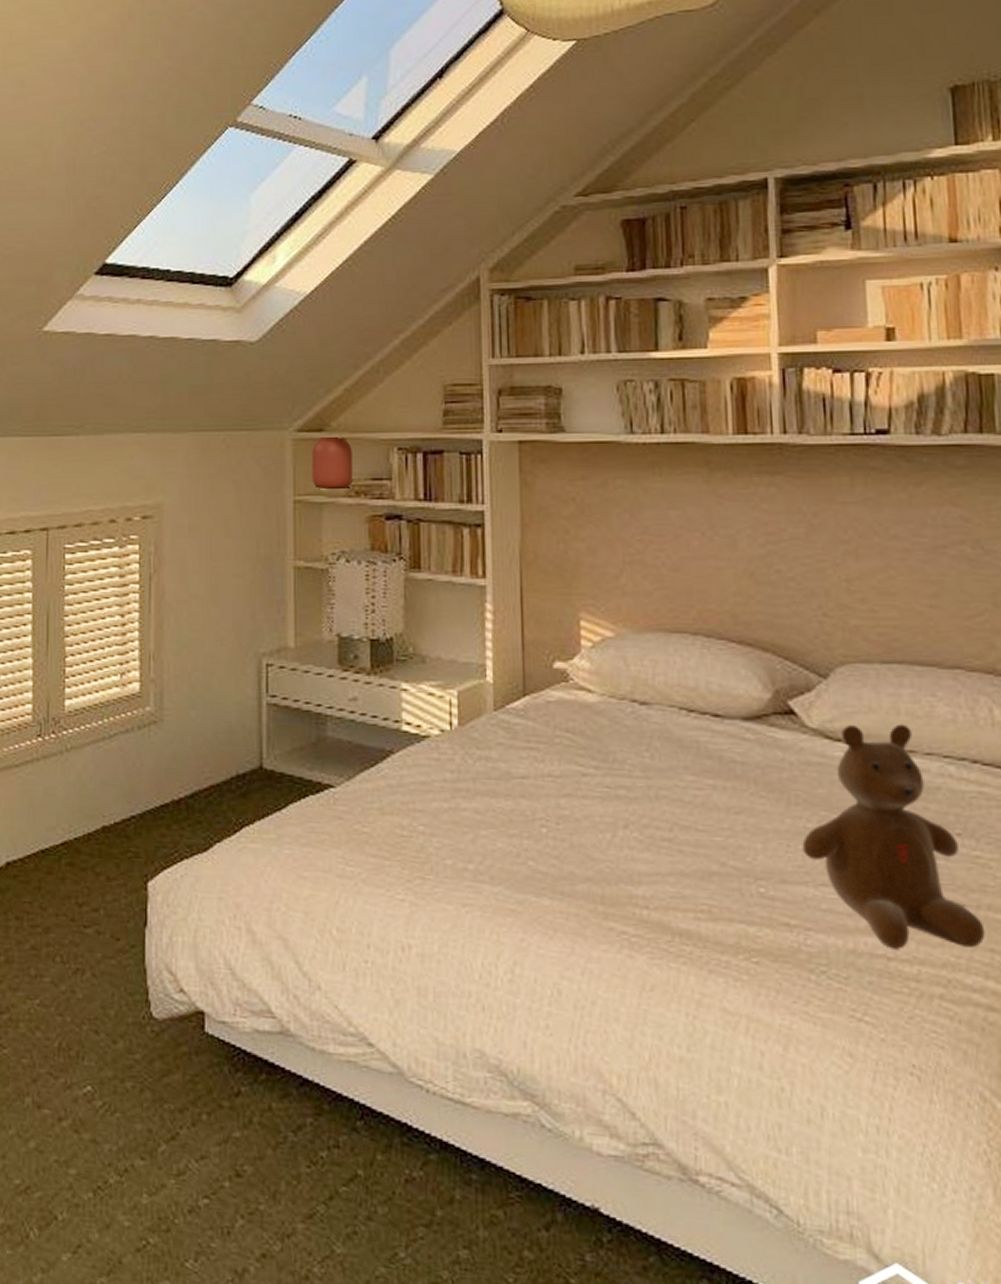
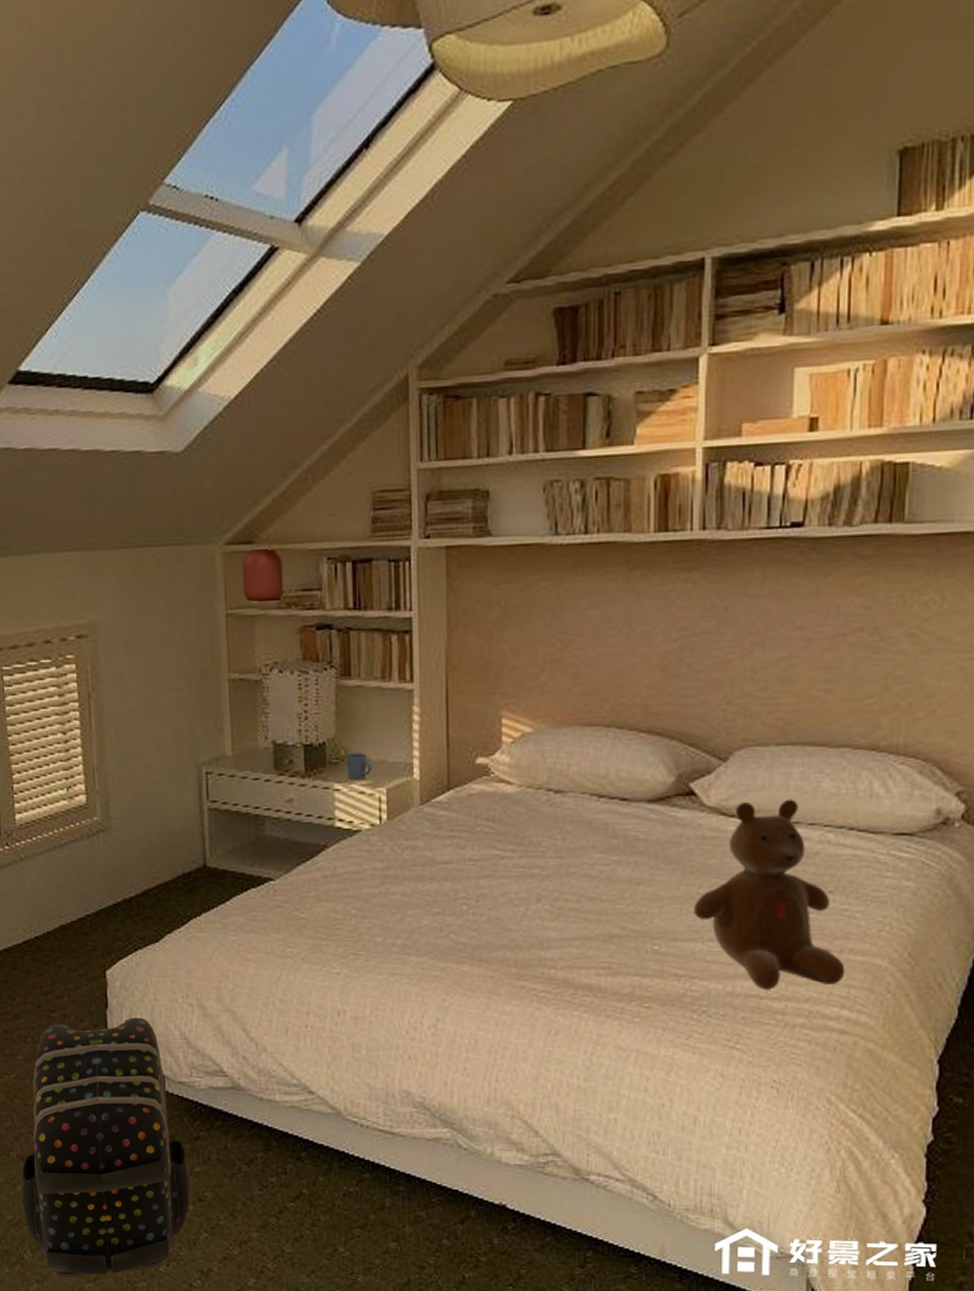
backpack: none [33,939,227,1268] -> present [21,1017,190,1277]
mug: none [415,651,442,681] -> present [346,753,372,781]

